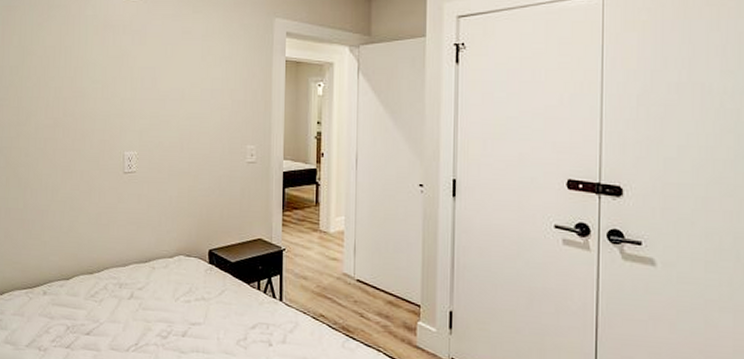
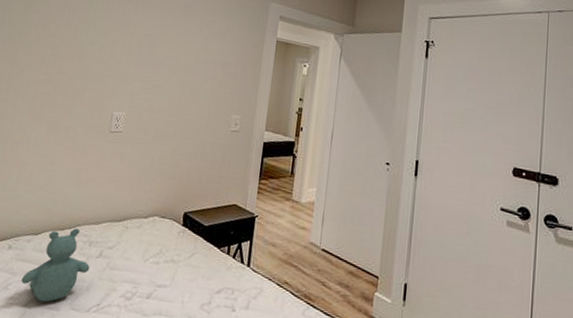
stuffed bear: none [60,271,123,344] -> present [21,228,90,302]

